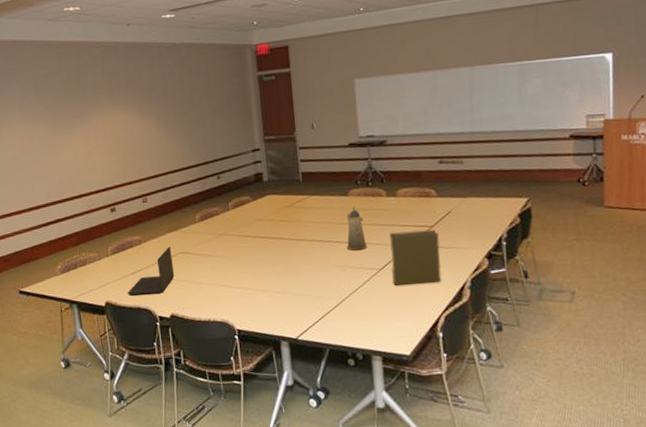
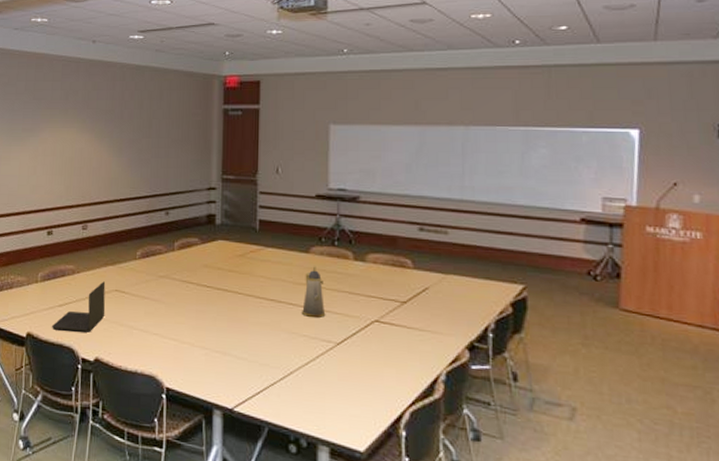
binder: present [389,229,442,285] -> none [350,301,413,371]

